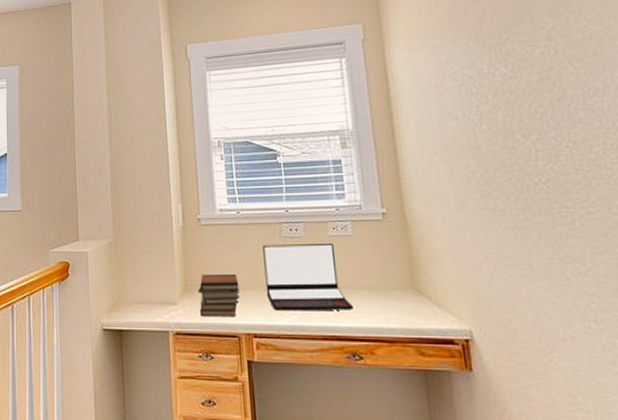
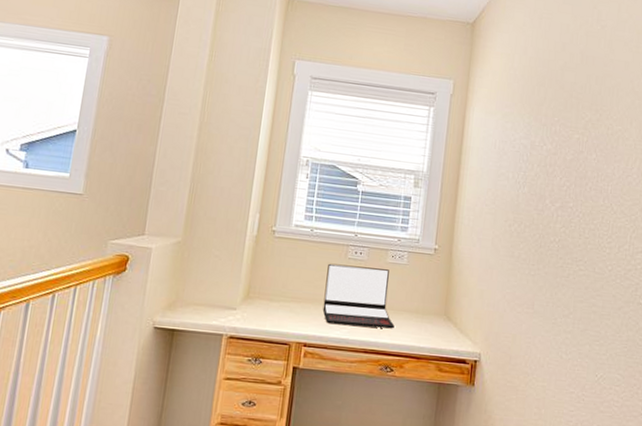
book stack: present [198,275,240,317] -> none [257,284,300,327]

